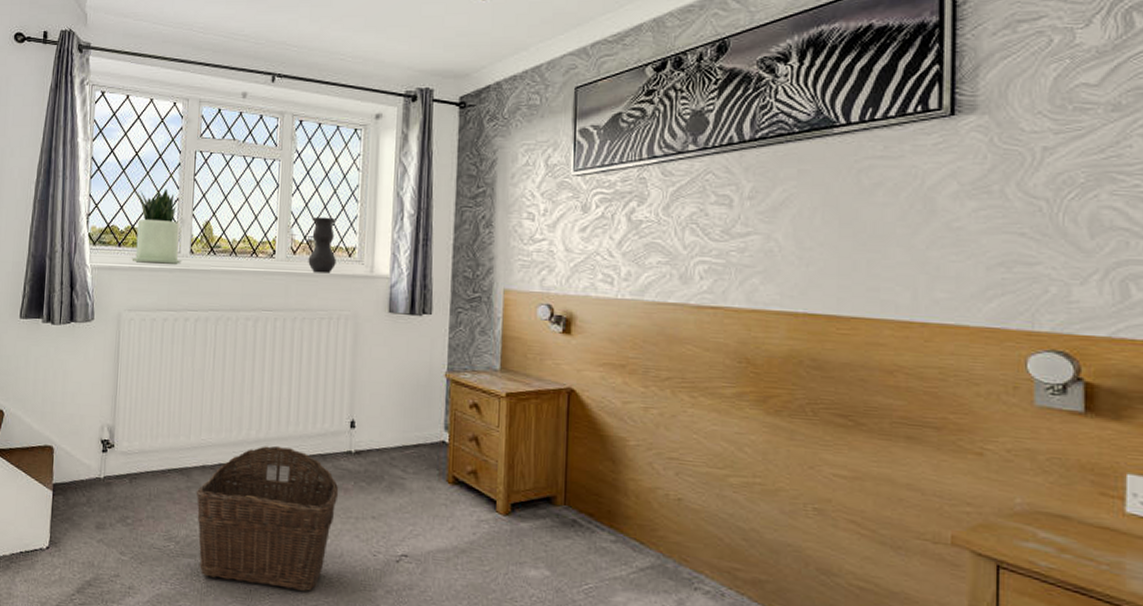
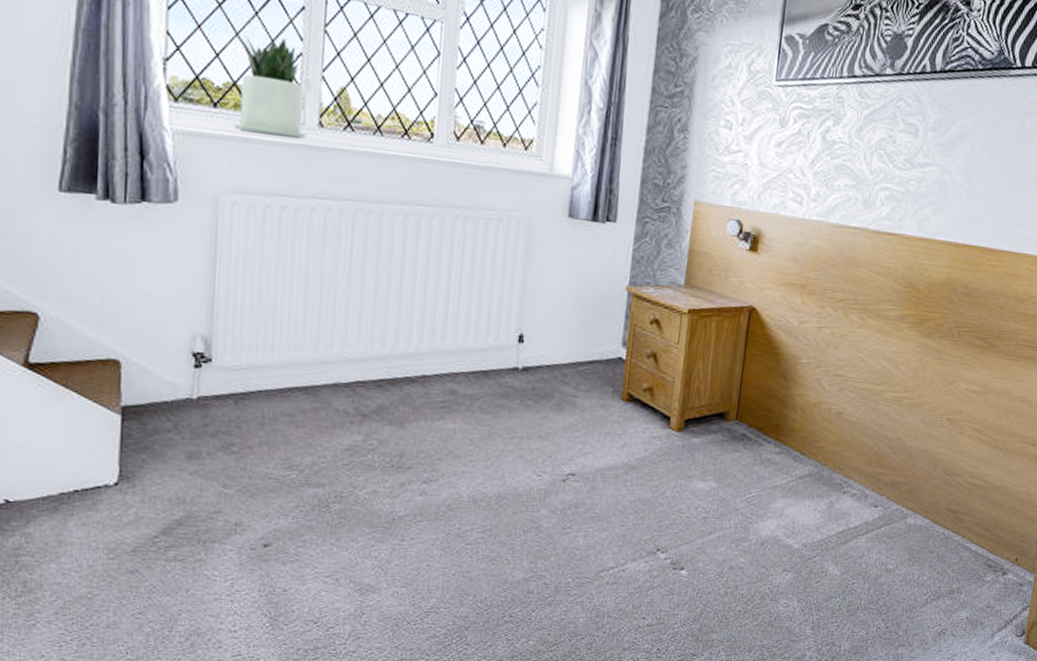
wicker basket: present [196,445,339,592] -> none [325,361,502,517]
vase: present [308,216,337,274] -> none [474,98,512,168]

